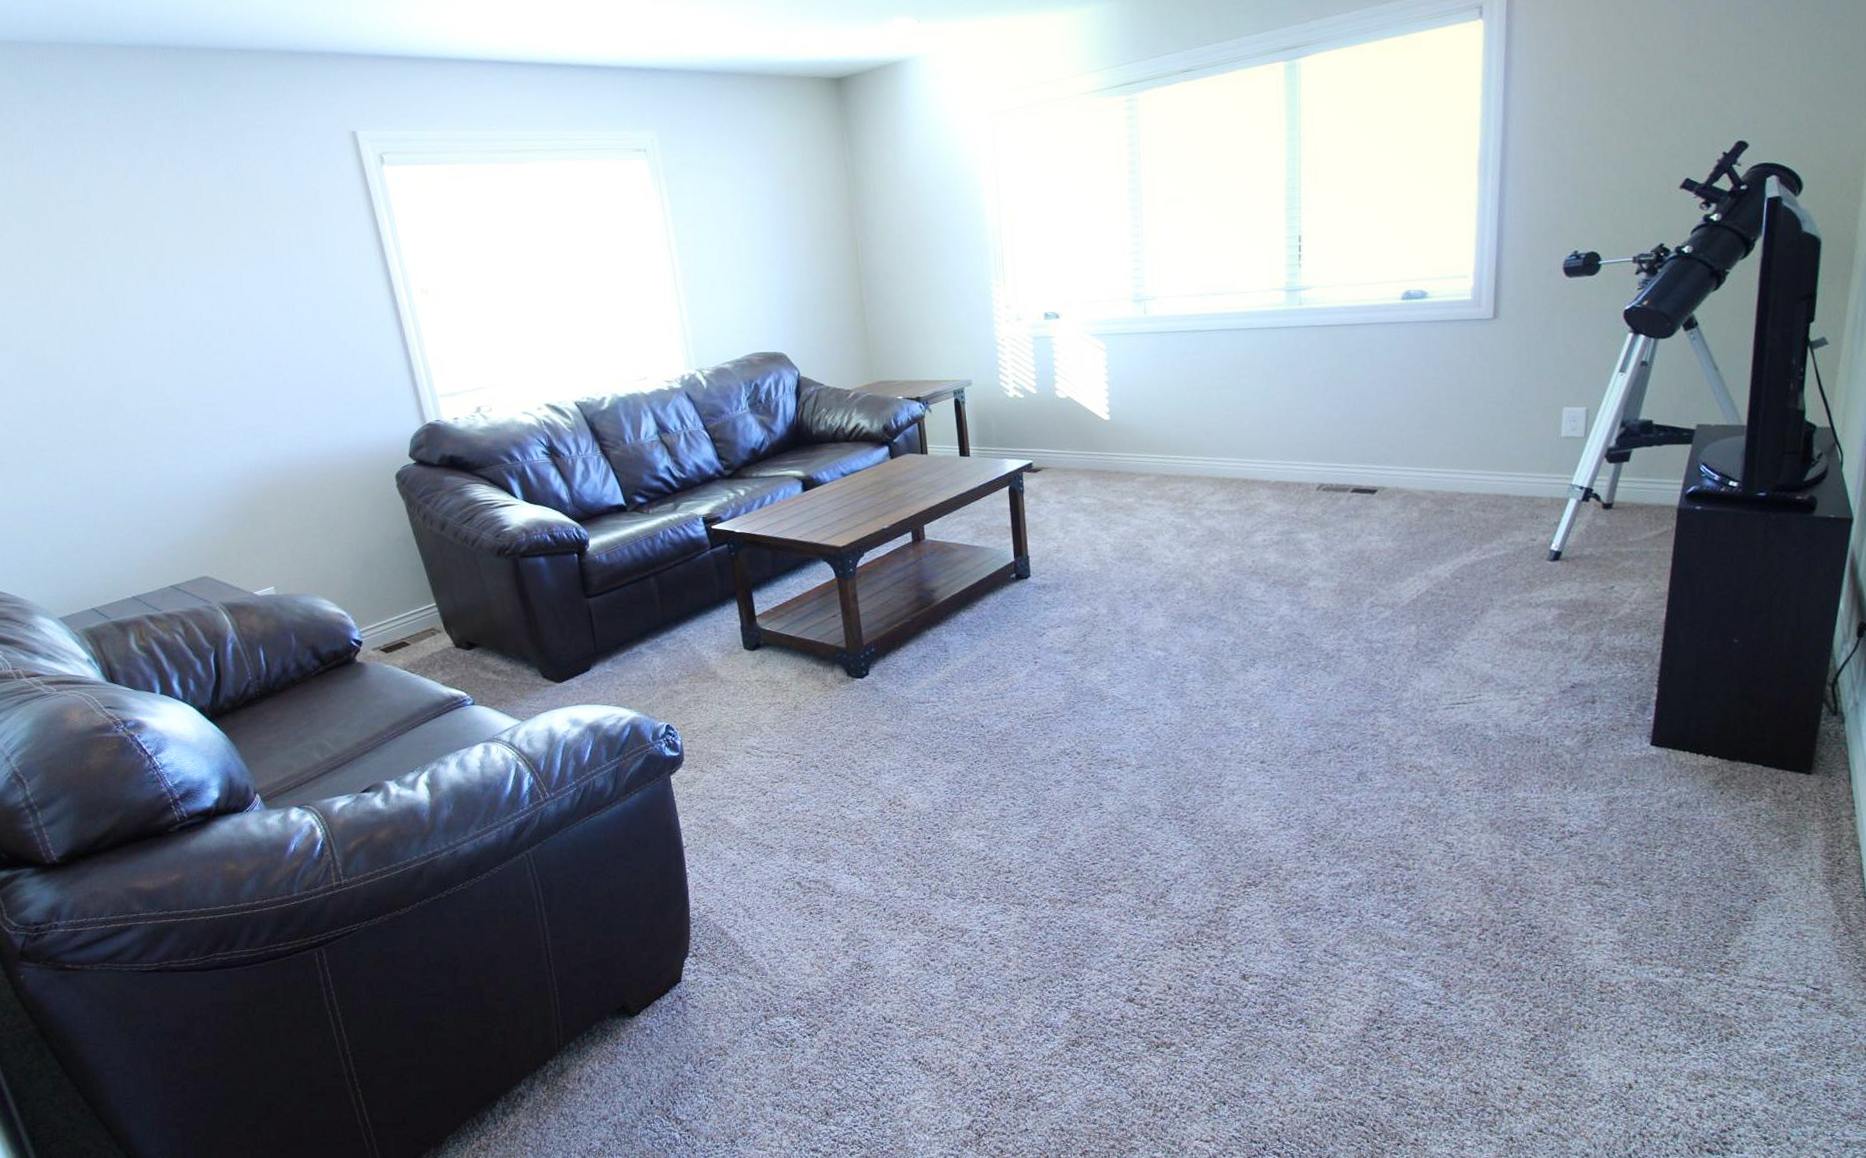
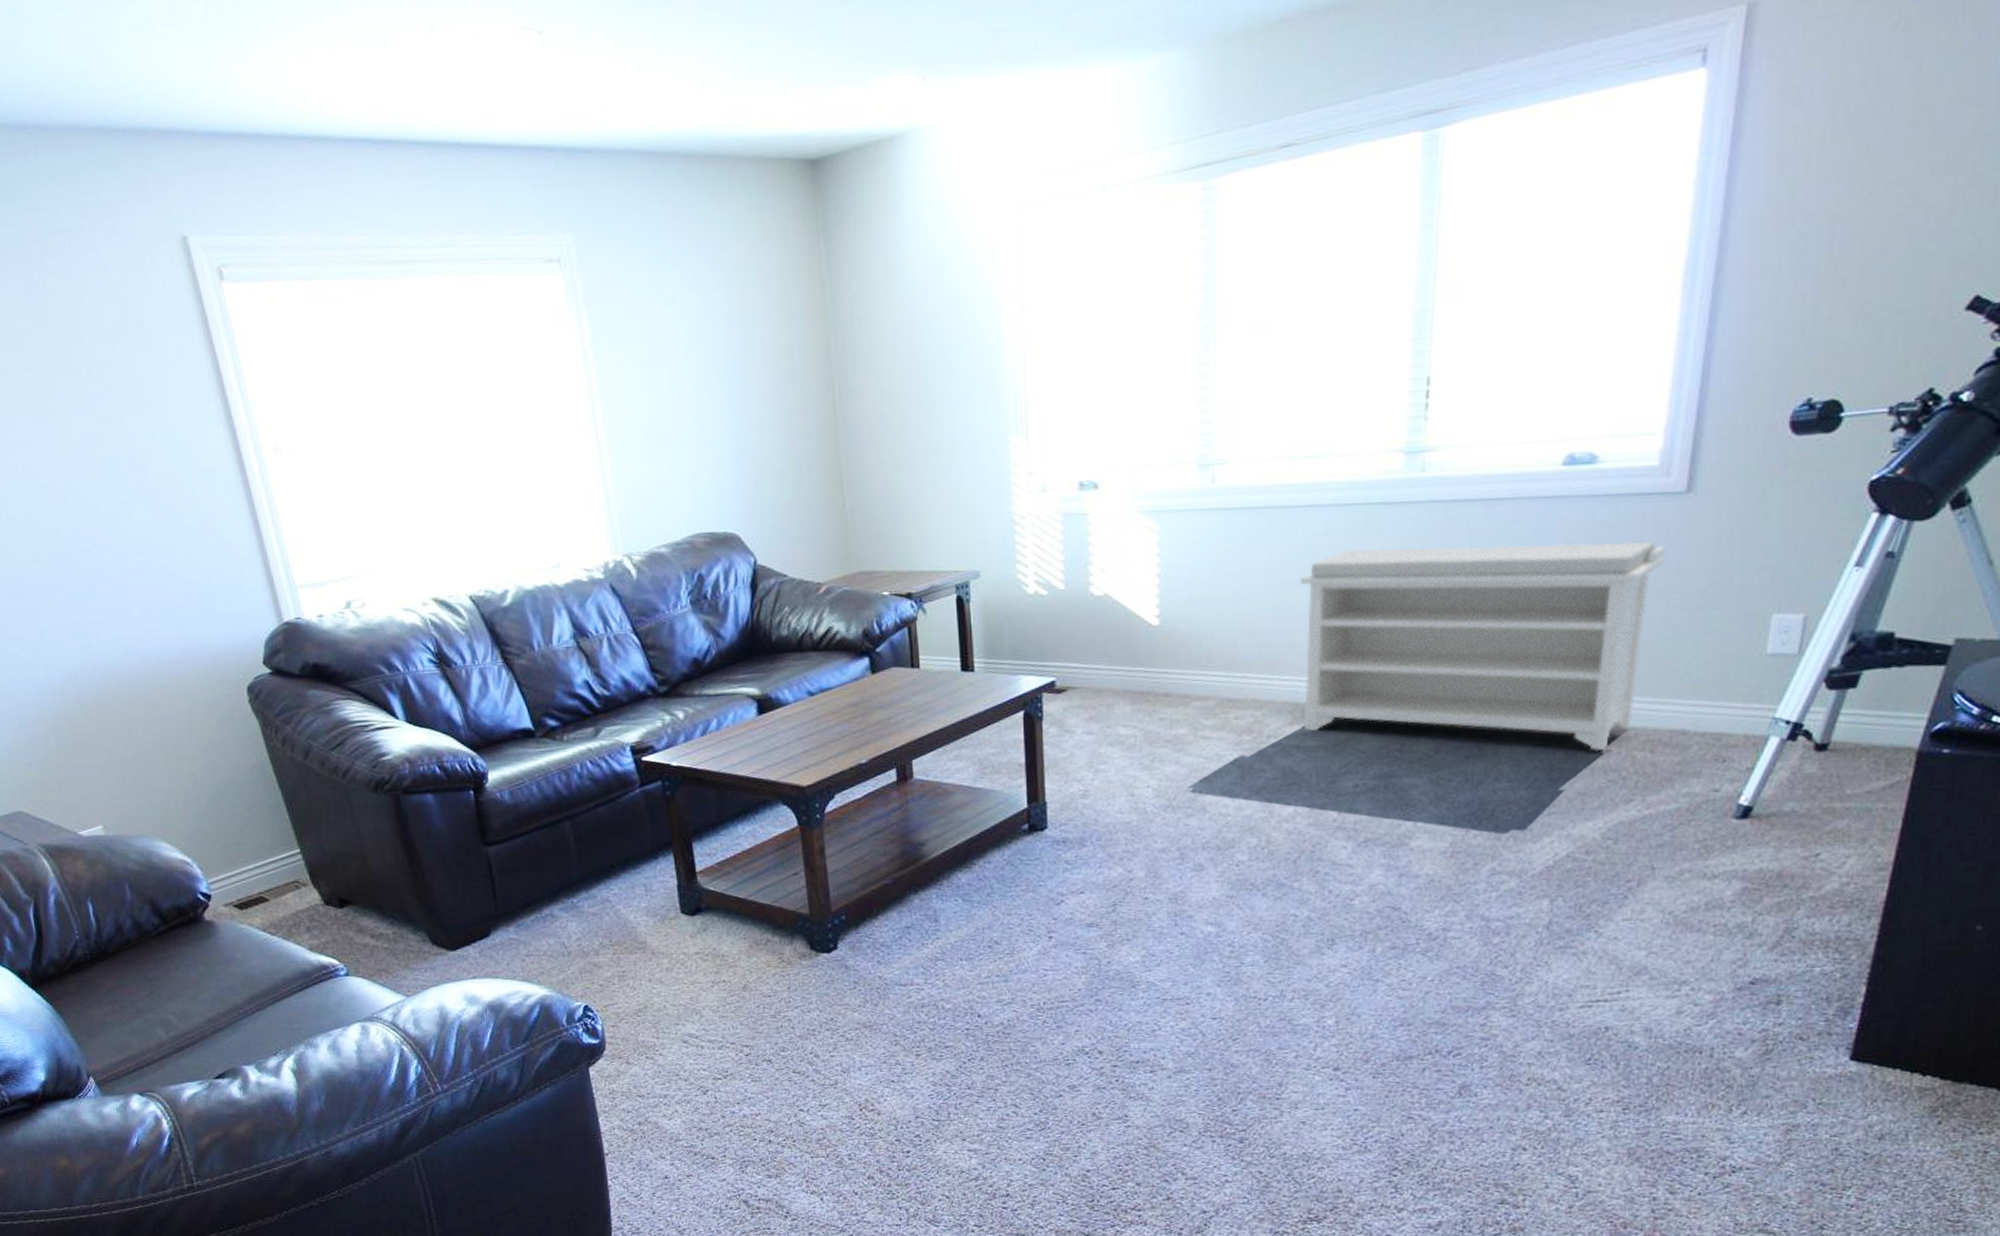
bench: none [1213,355,1483,512] -> present [1299,542,1667,752]

